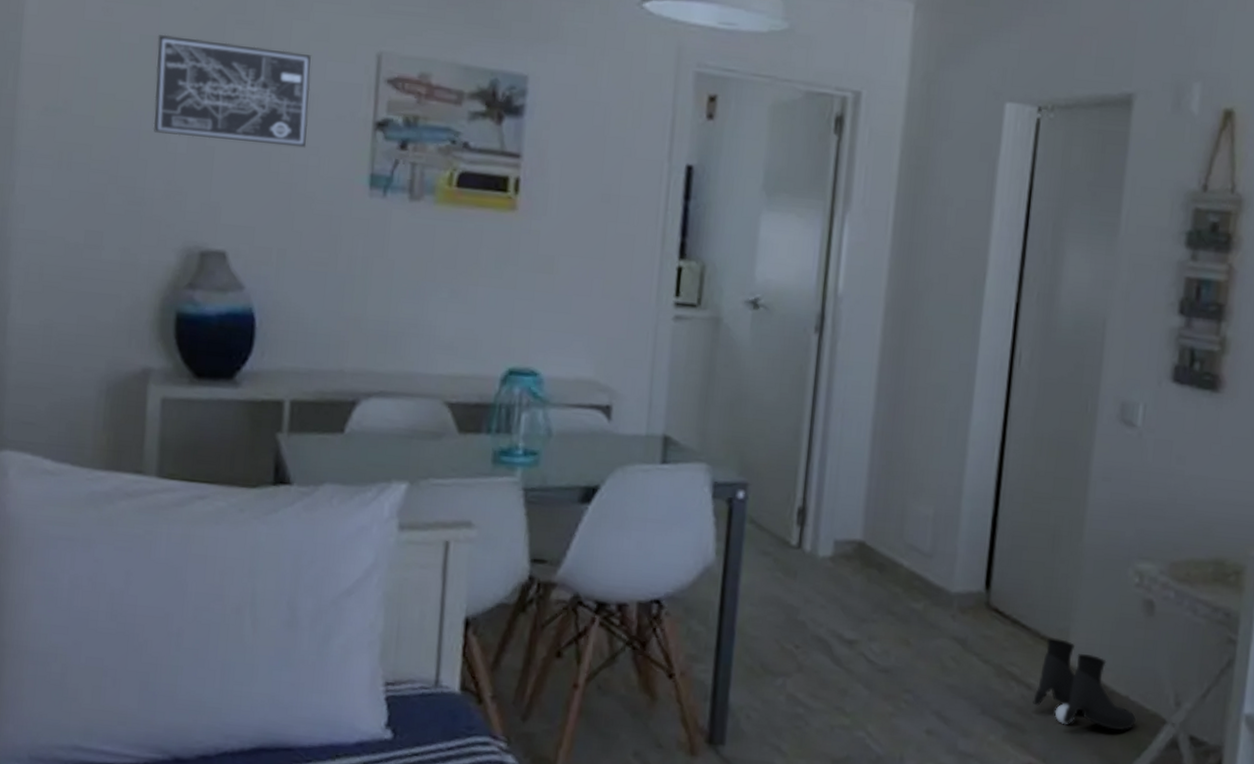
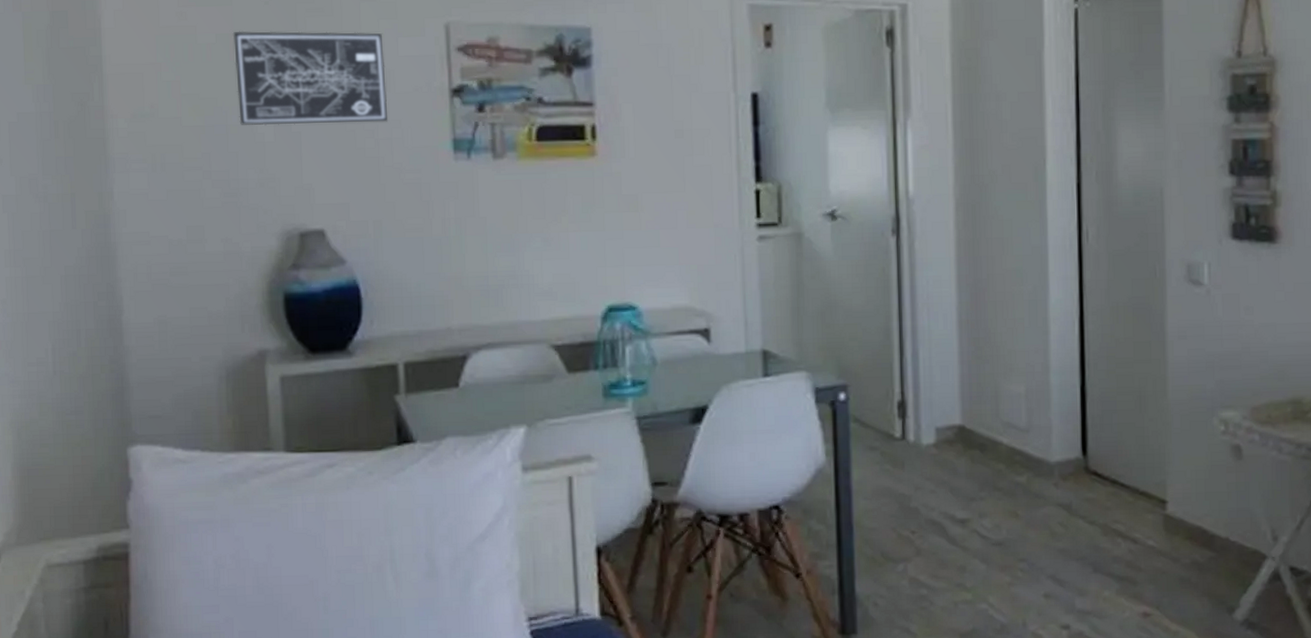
boots: present [1033,638,1136,731] -> none [1140,492,1238,572]

